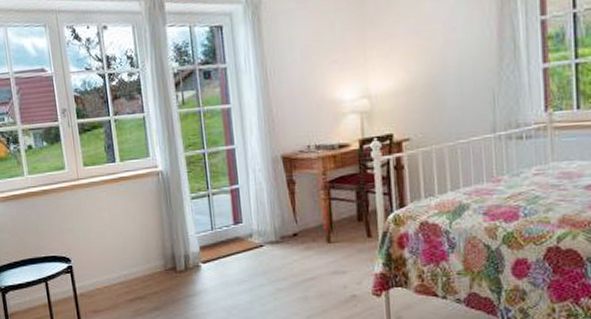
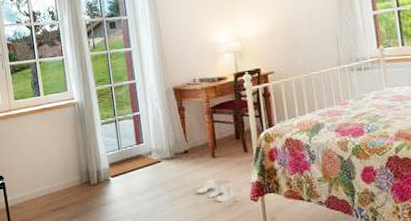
baby booties: none [307,270,353,297] -> present [197,180,235,203]

